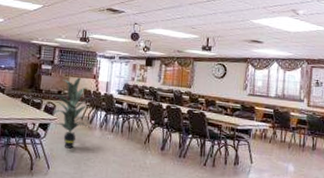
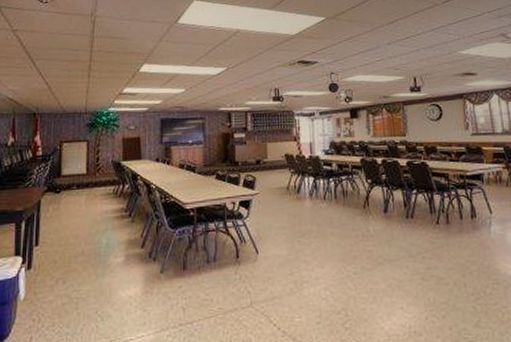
indoor plant: present [50,76,97,149] -> none [248,141,301,226]

